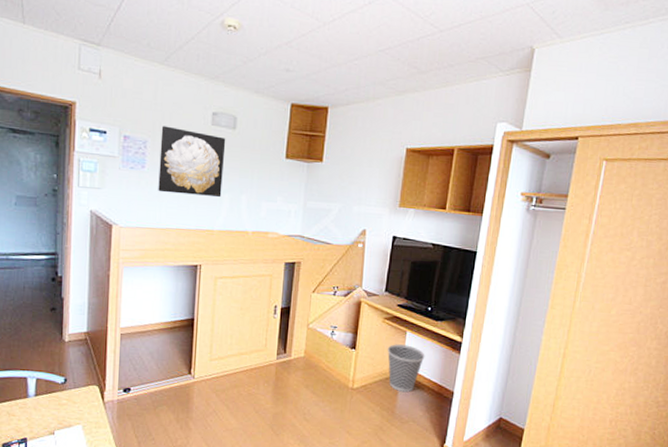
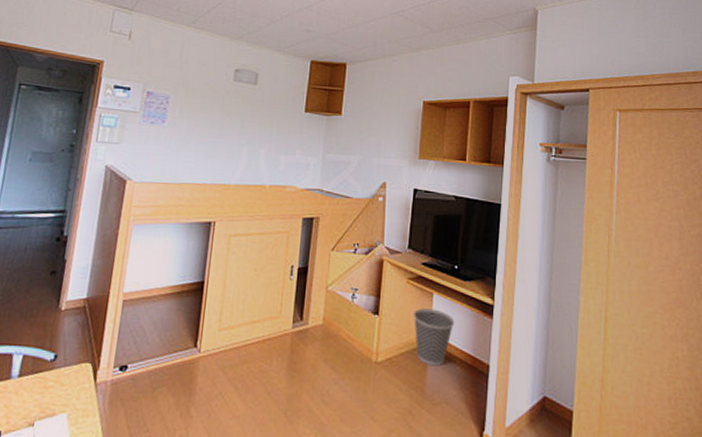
wall art: present [158,126,226,197] -> none [176,82,247,150]

